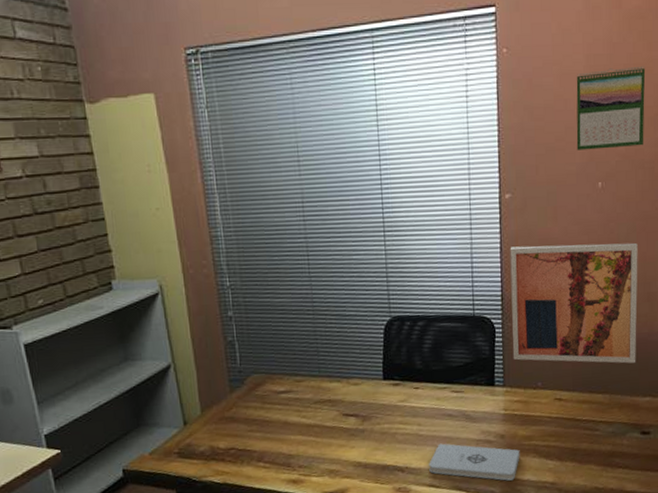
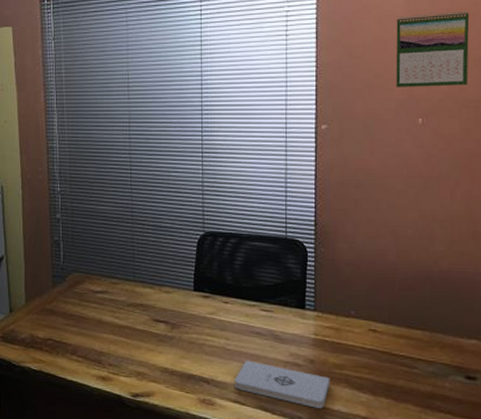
wall art: present [510,242,638,364] -> none [325,175,462,302]

